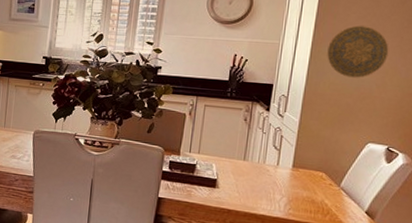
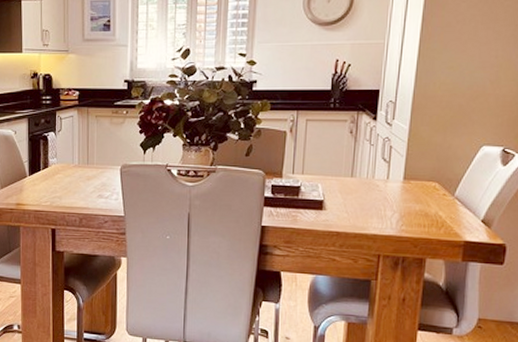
decorative plate: present [327,25,389,78] -> none [436,15,503,75]

